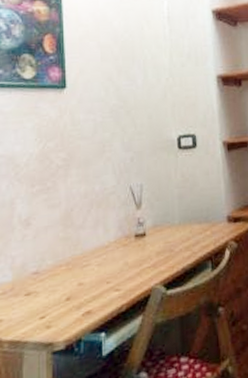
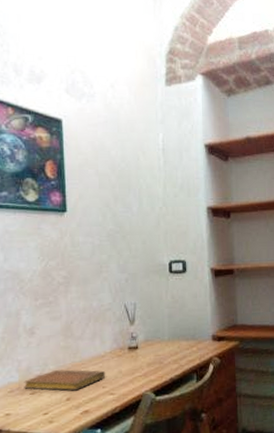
notebook: none [18,263,110,290] -> present [24,369,106,391]

